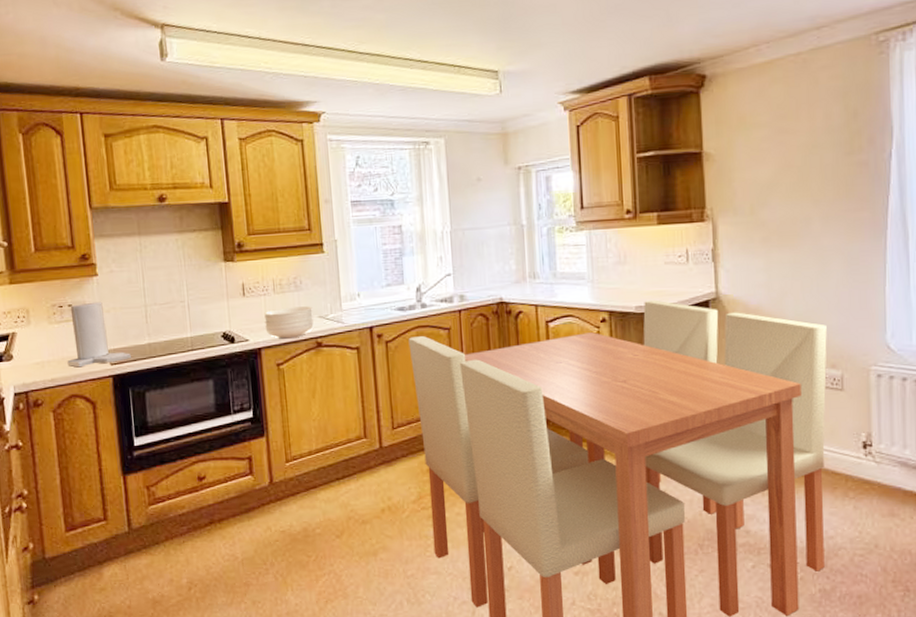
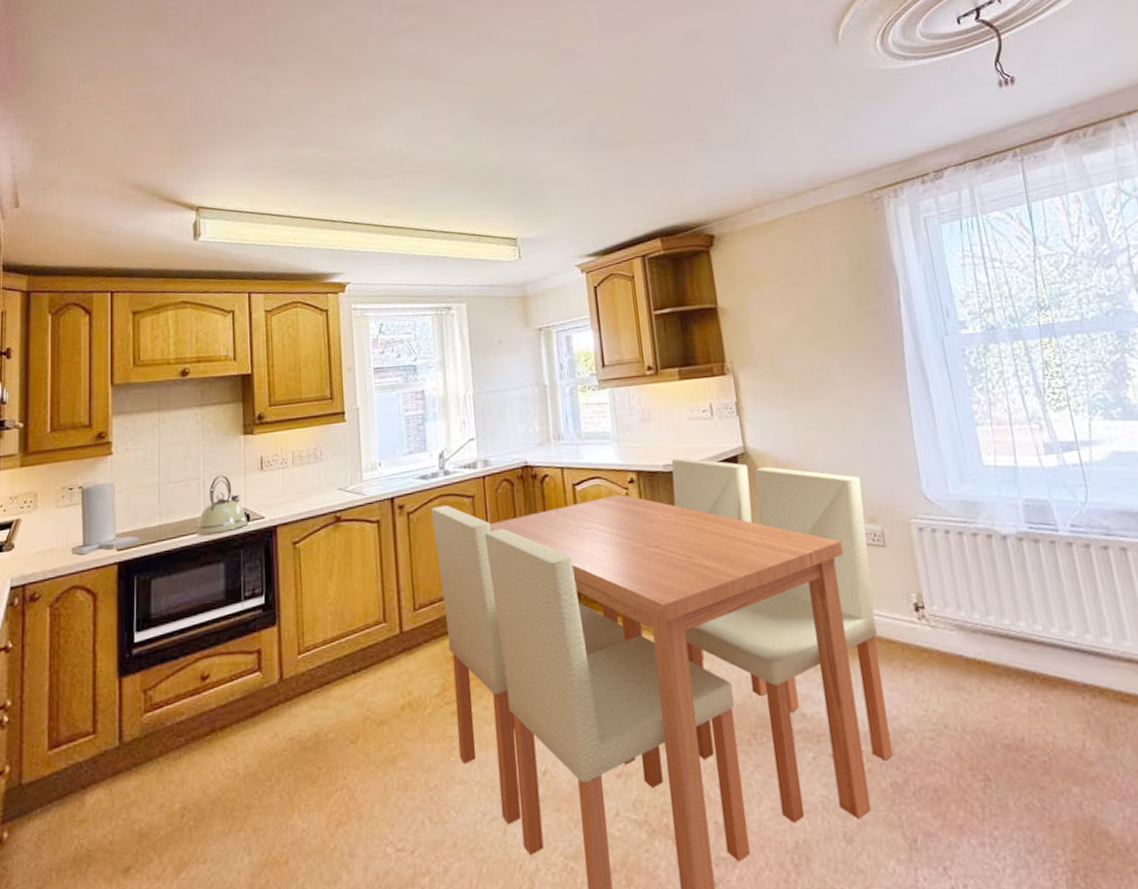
kettle: none [183,298,234,355] -> present [195,474,249,536]
bowl: present [264,306,314,339] -> none [282,478,333,515]

